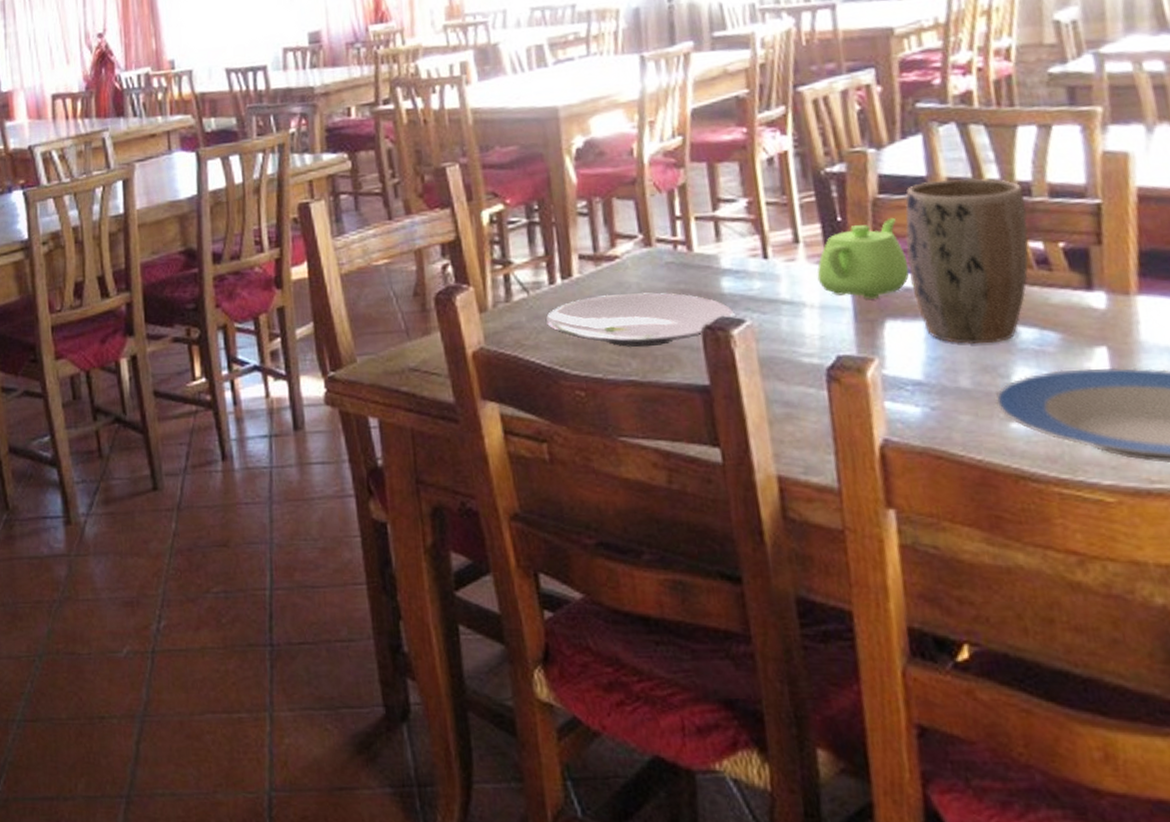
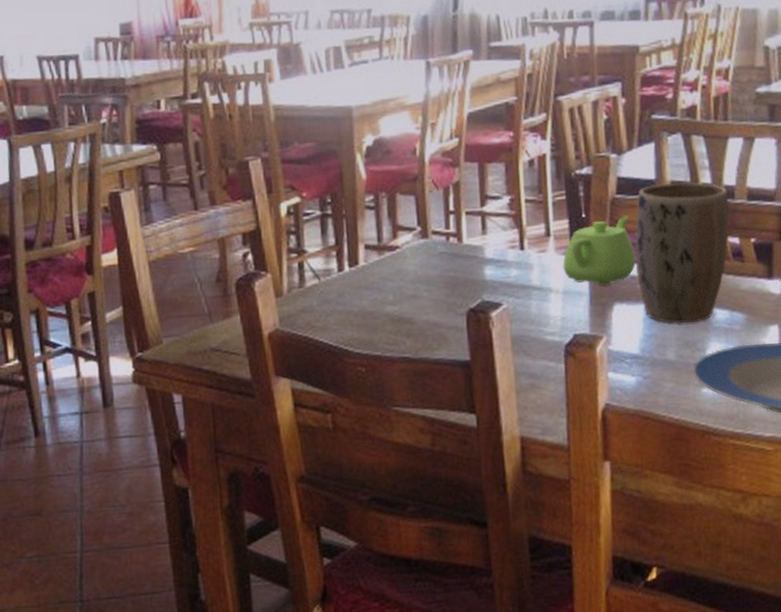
plate: present [545,292,735,348] -> none [333,279,494,328]

